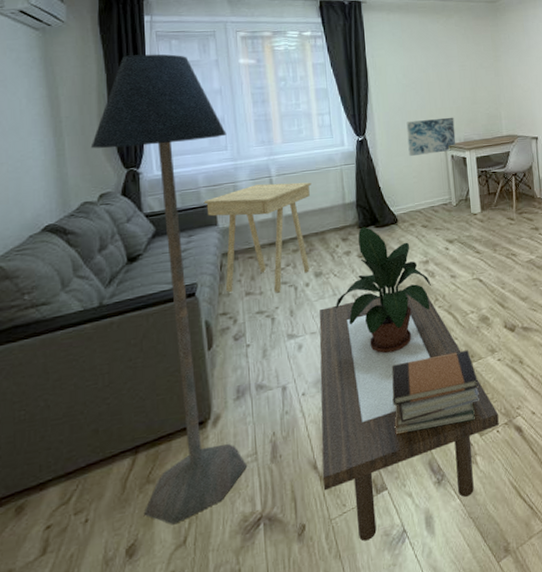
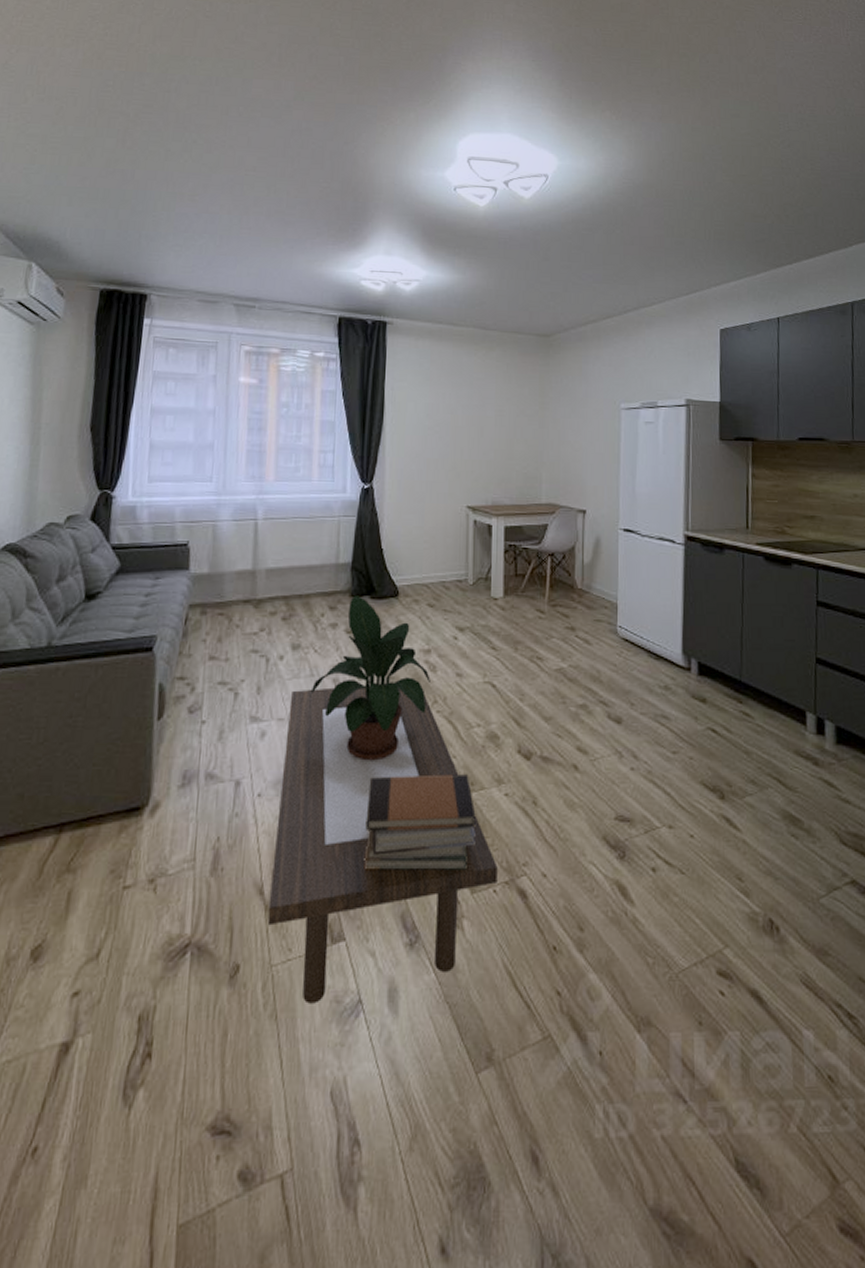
floor lamp: present [90,54,248,525] -> none [57,361,214,931]
side table: present [203,182,312,293] -> none [177,527,302,663]
wall art: present [406,117,456,156] -> none [422,472,482,516]

